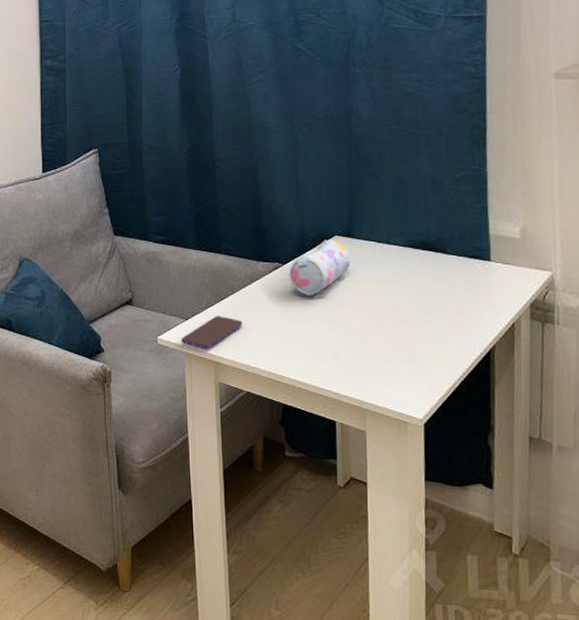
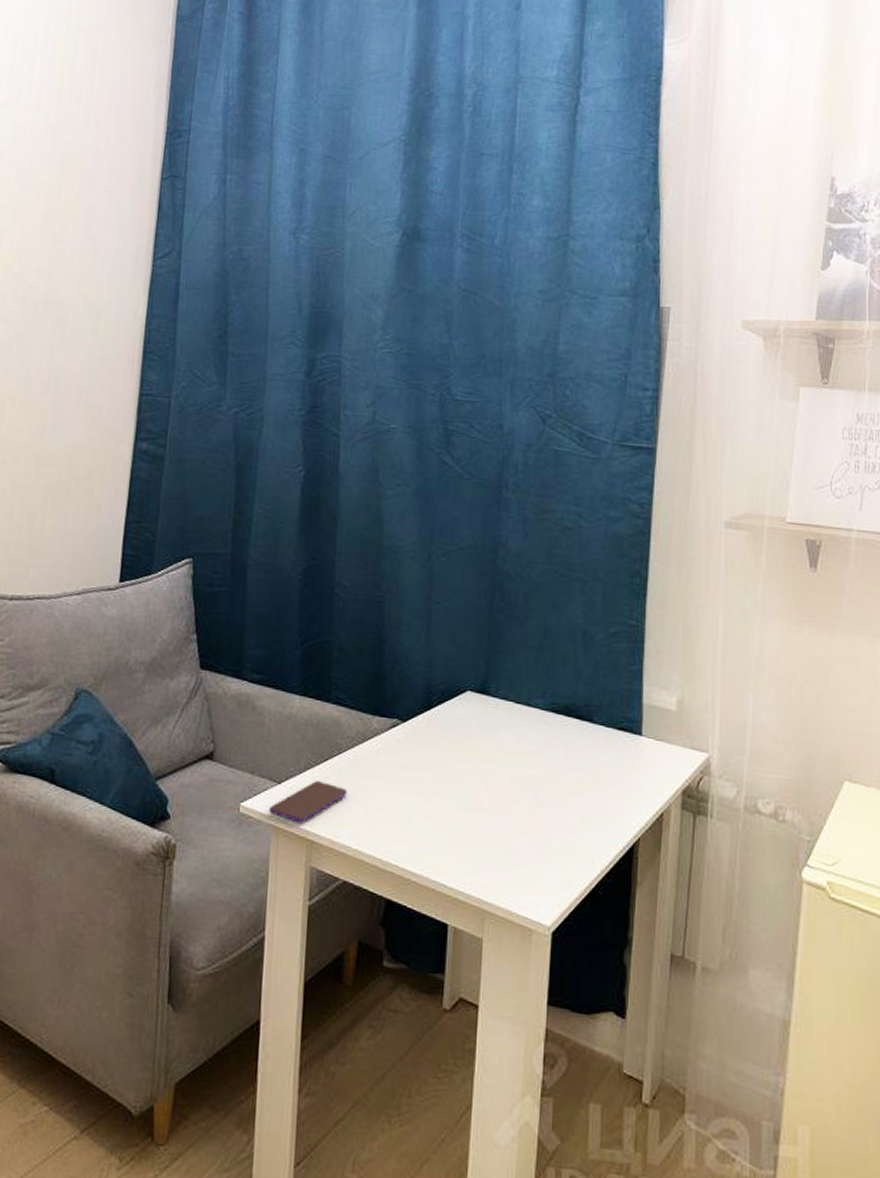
pencil case: present [290,239,350,296] -> none [410,694,482,763]

